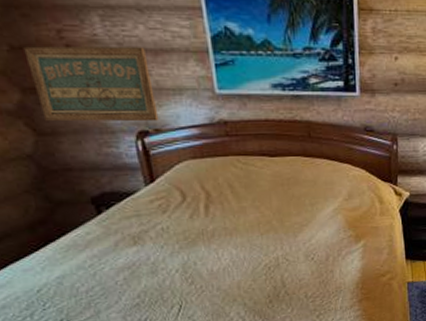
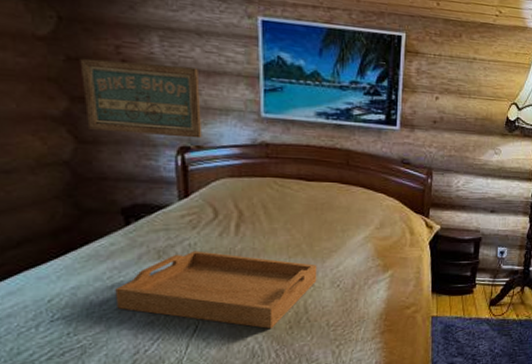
serving tray: none [98,234,291,304] -> present [115,251,318,329]

